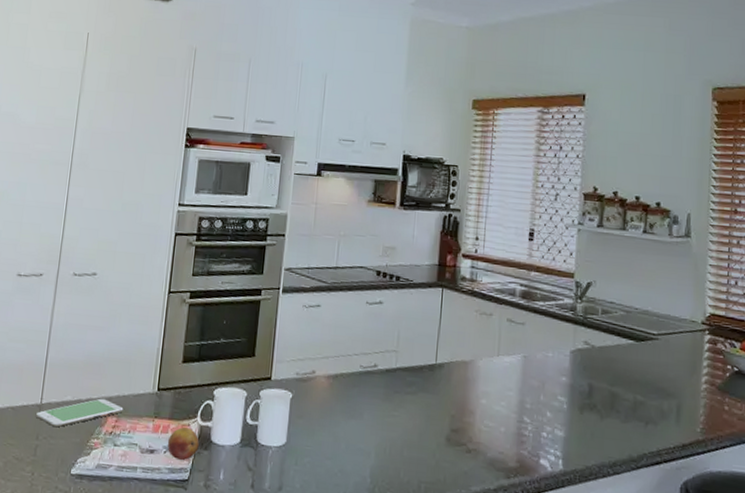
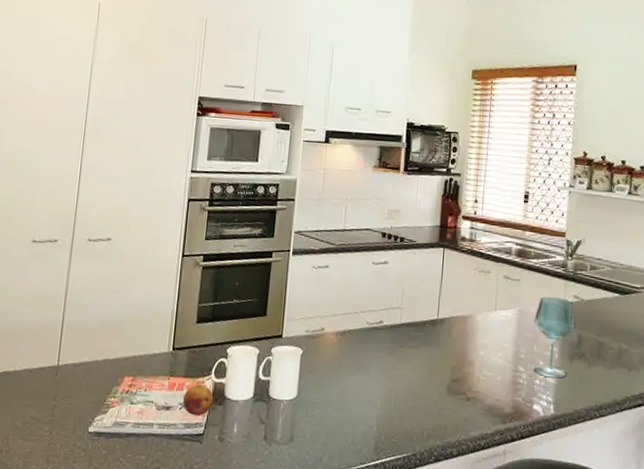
phone: present [35,398,124,428] -> none [52,359,140,388]
wine glass: none [540,342,587,431] -> present [533,296,576,379]

